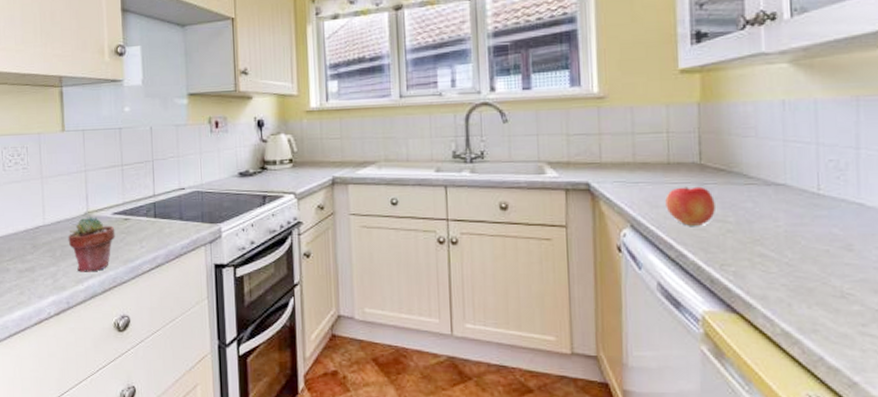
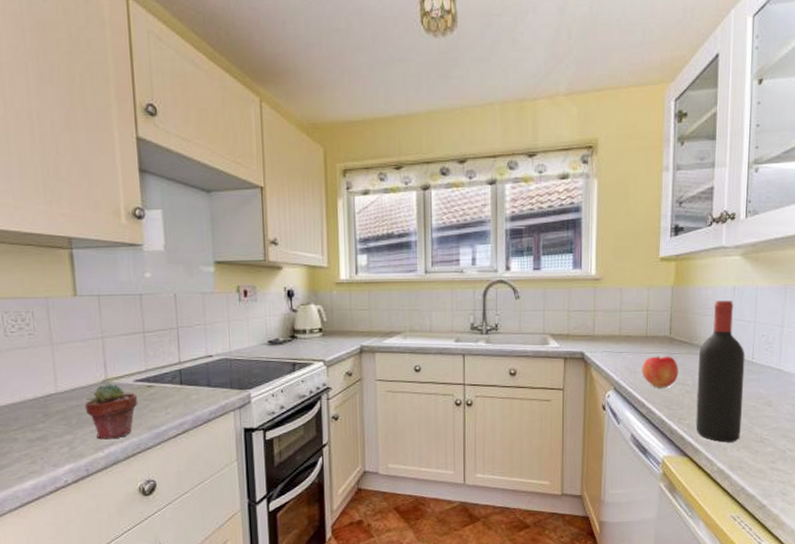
wine bottle: none [741,118,811,297] -> present [695,301,745,443]

